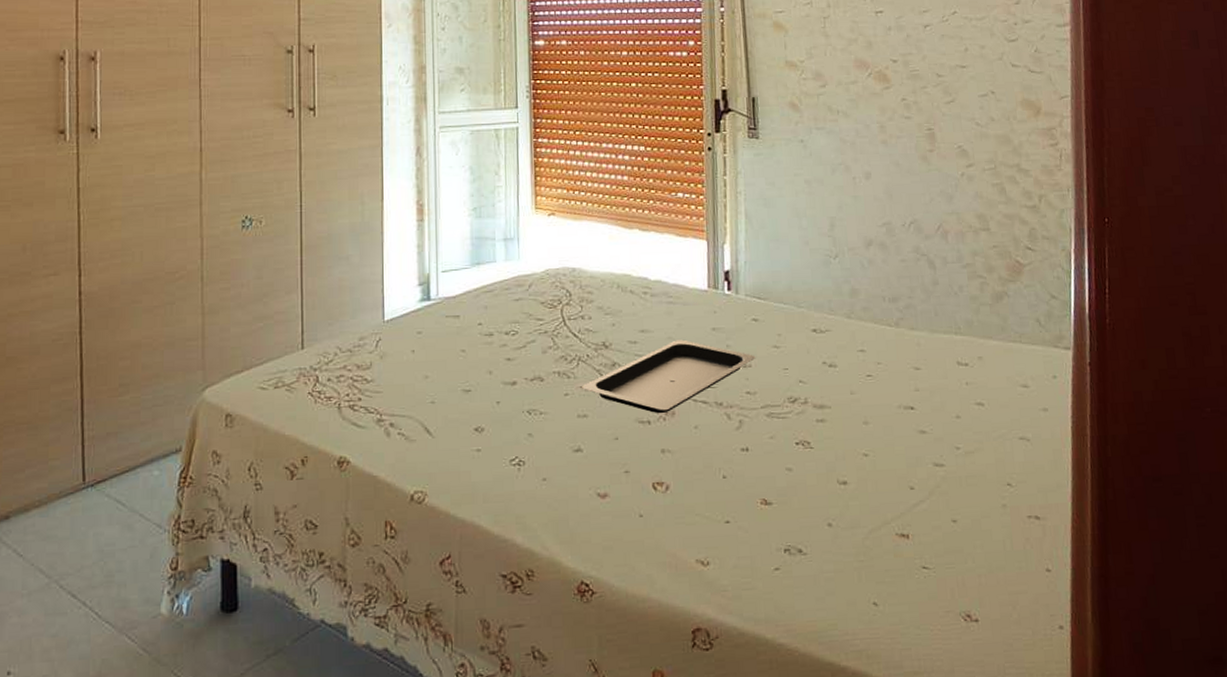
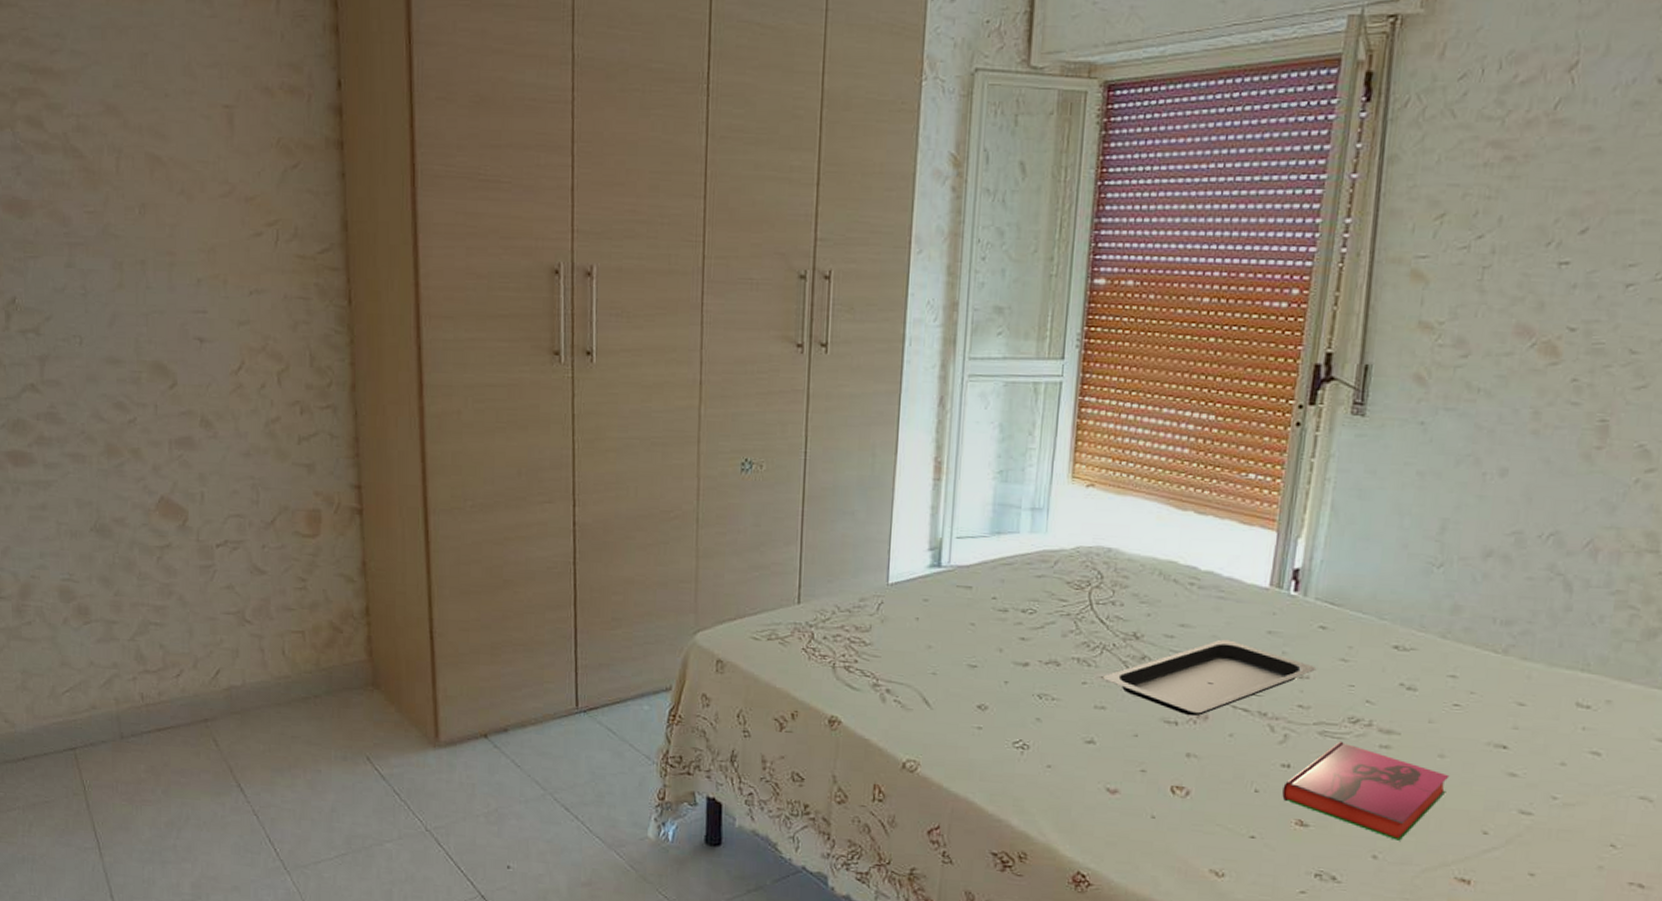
hardback book: none [745,420,875,506] -> present [1282,741,1450,841]

